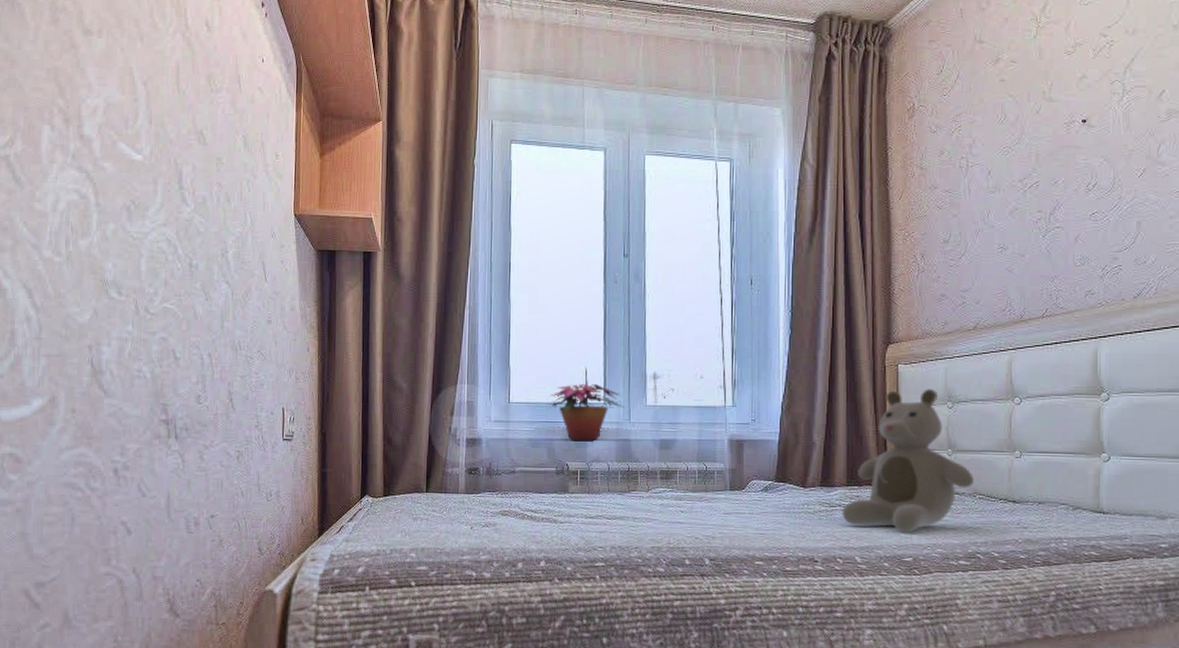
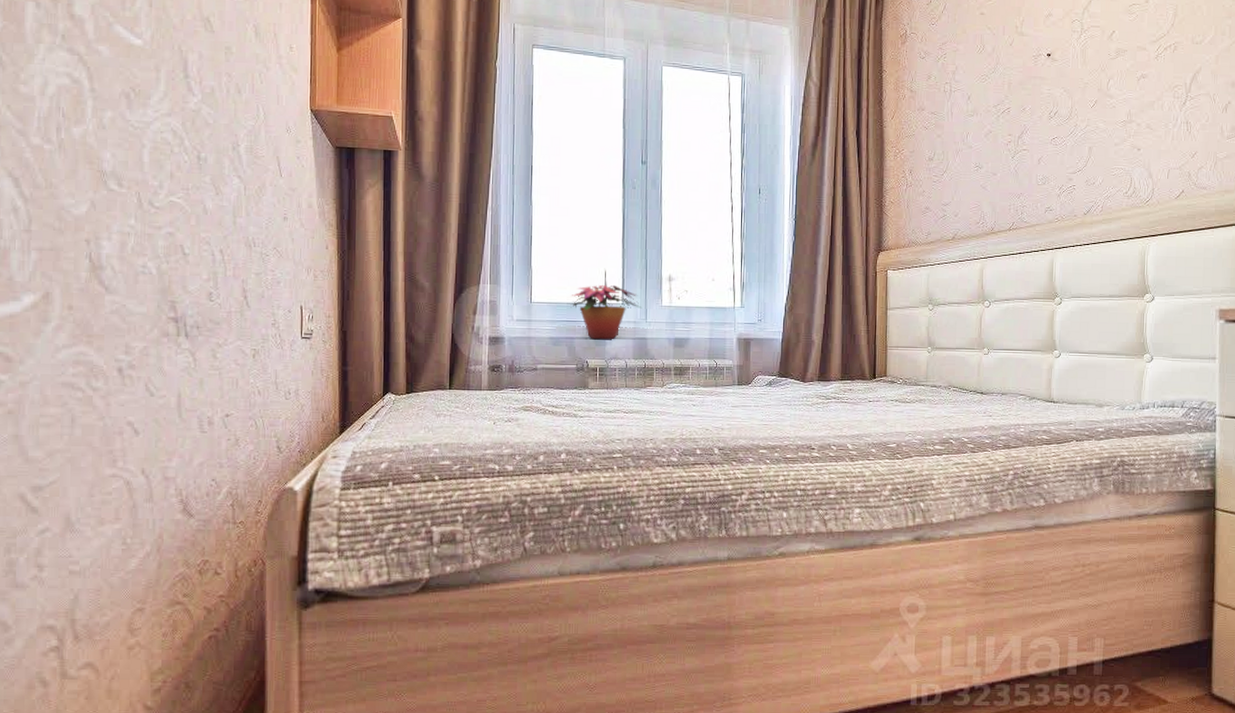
teddy bear: present [842,388,974,533] -> none [836,292,949,422]

